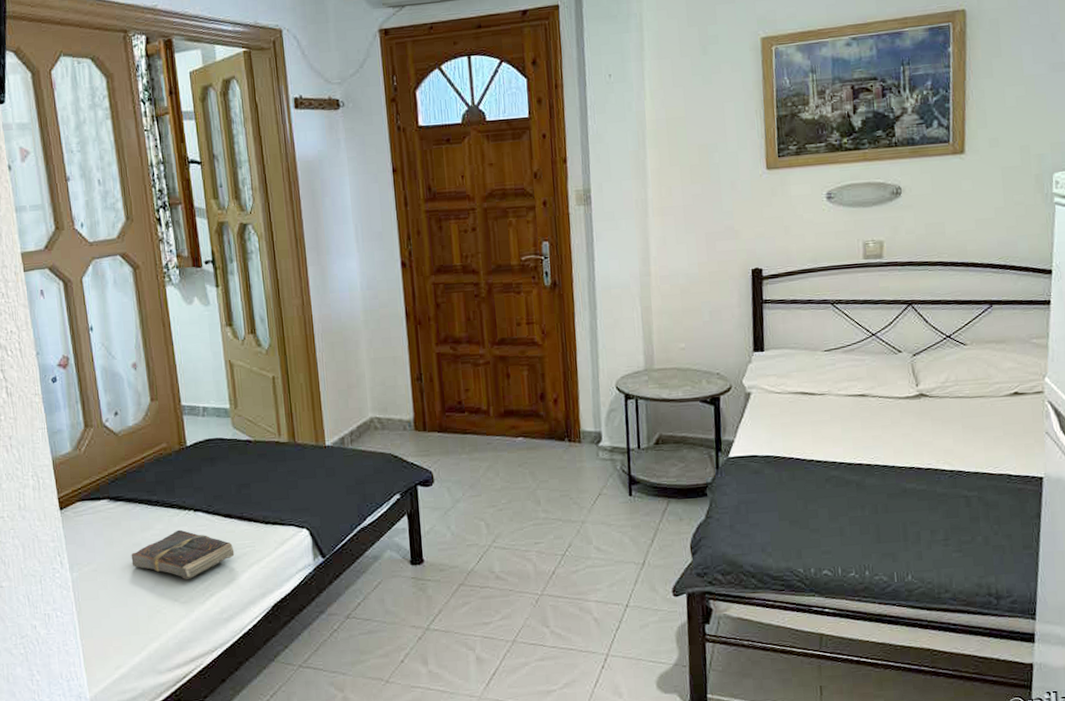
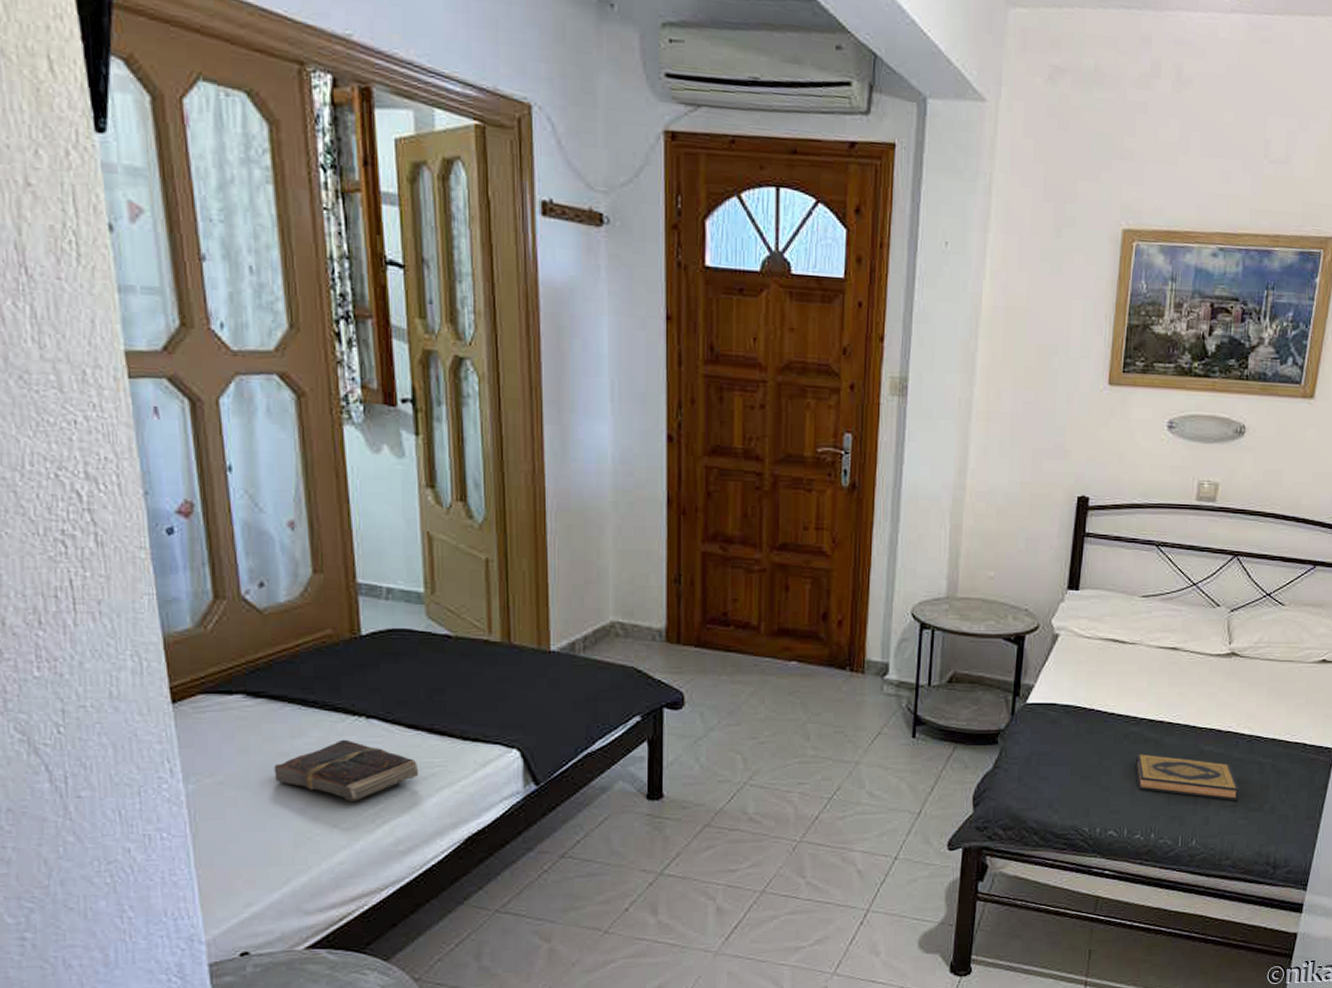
hardback book: none [840,495,949,535] -> present [1135,754,1240,801]

